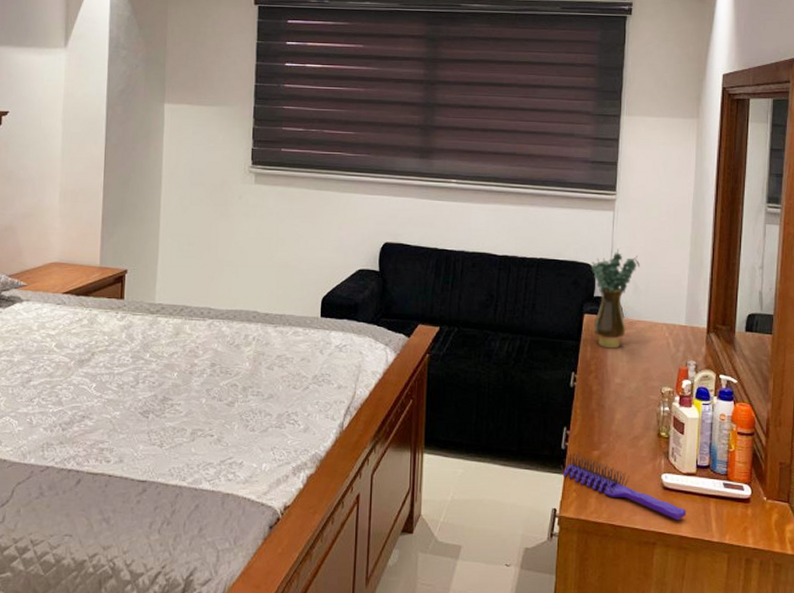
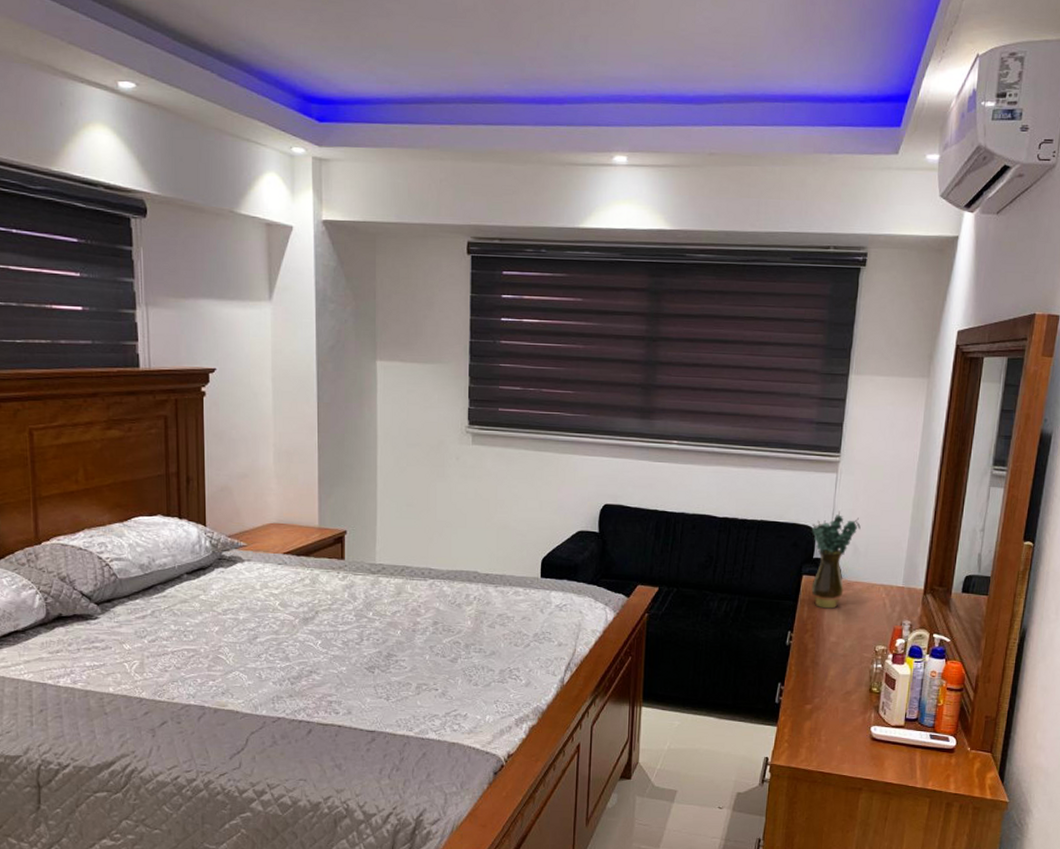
hairbrush: present [561,452,686,521] -> none [774,706,893,769]

